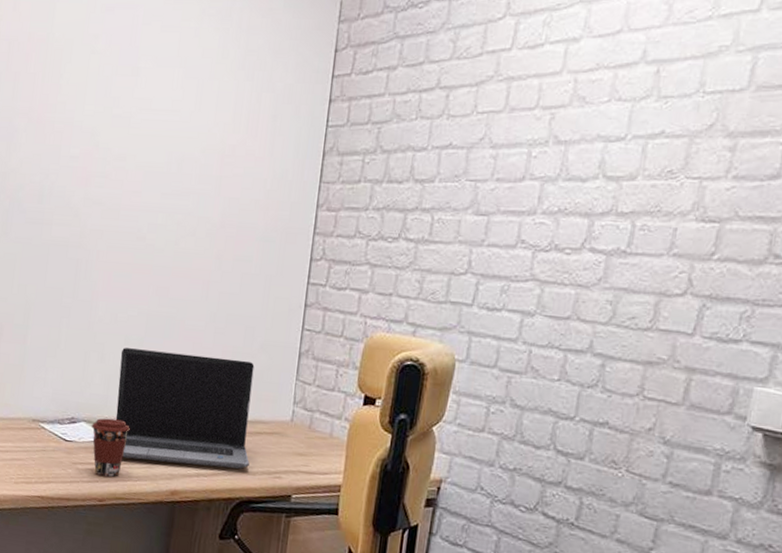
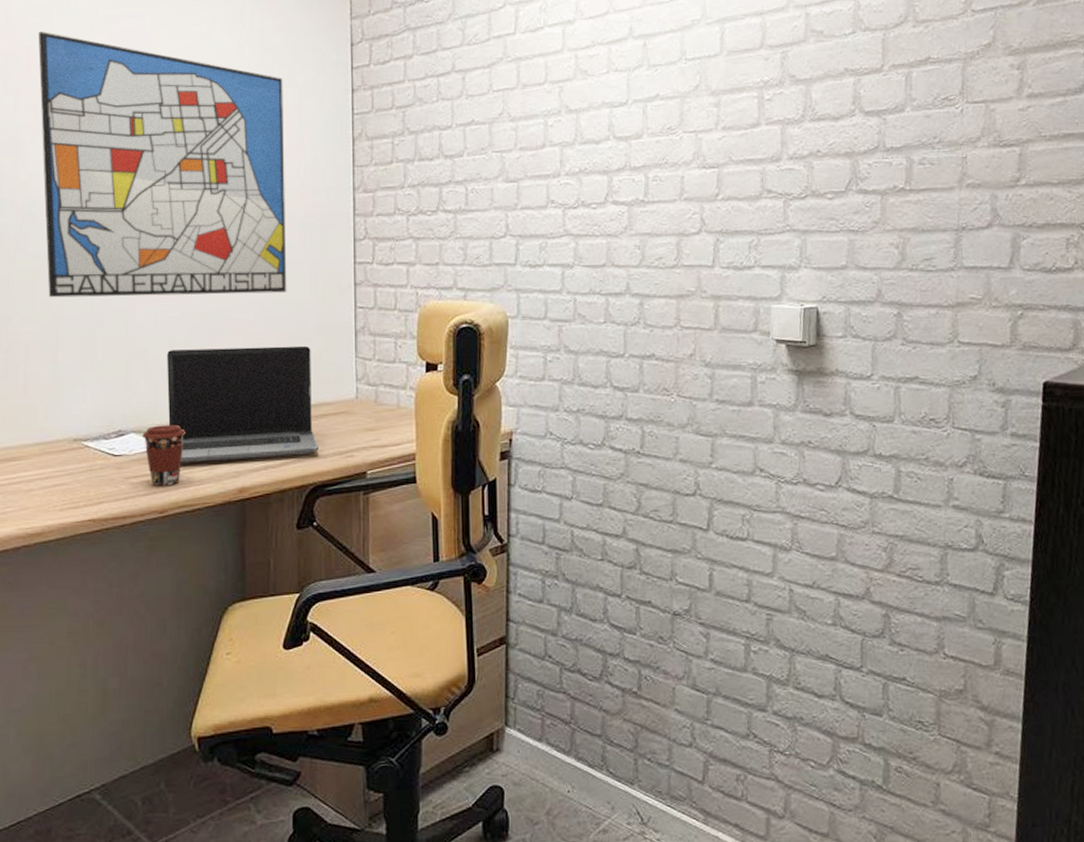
wall art: none [24,18,263,305] -> present [38,32,287,298]

